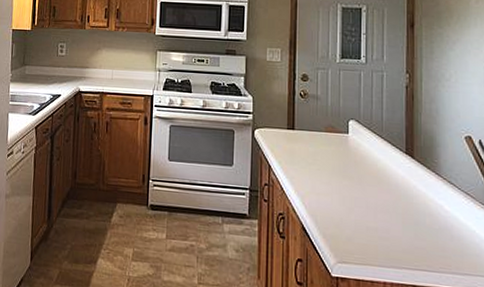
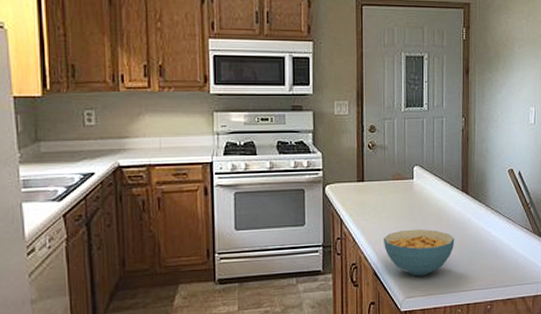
cereal bowl: none [313,186,397,242] -> present [383,229,455,276]

